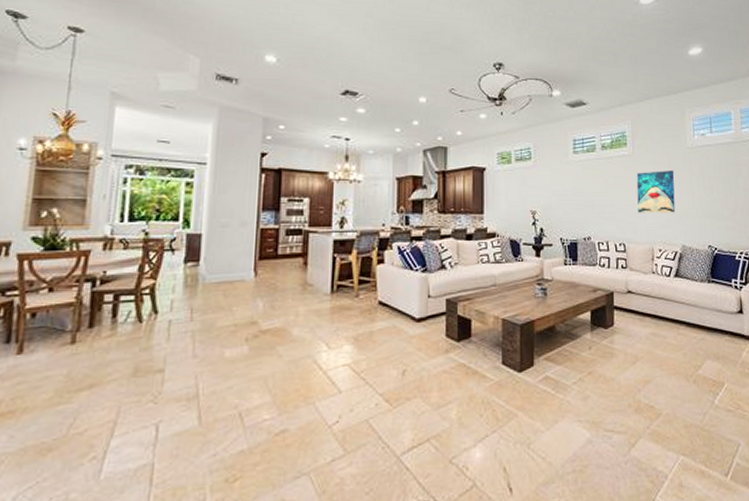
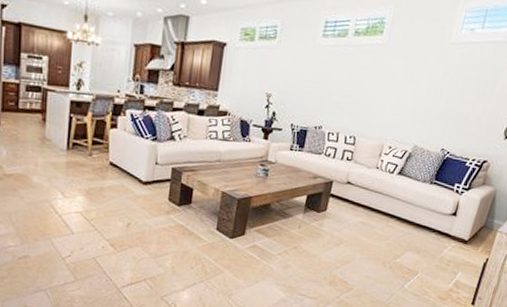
wall art: present [636,170,676,213] -> none [377,65,428,112]

